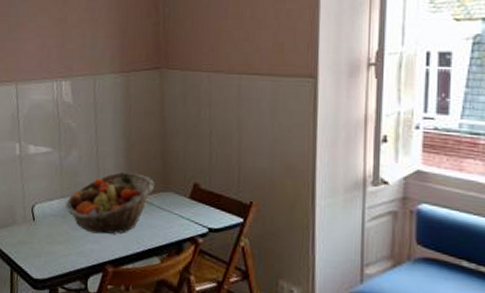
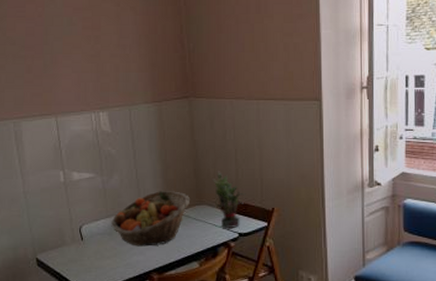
potted plant: none [181,153,220,222] -> present [212,170,246,229]

